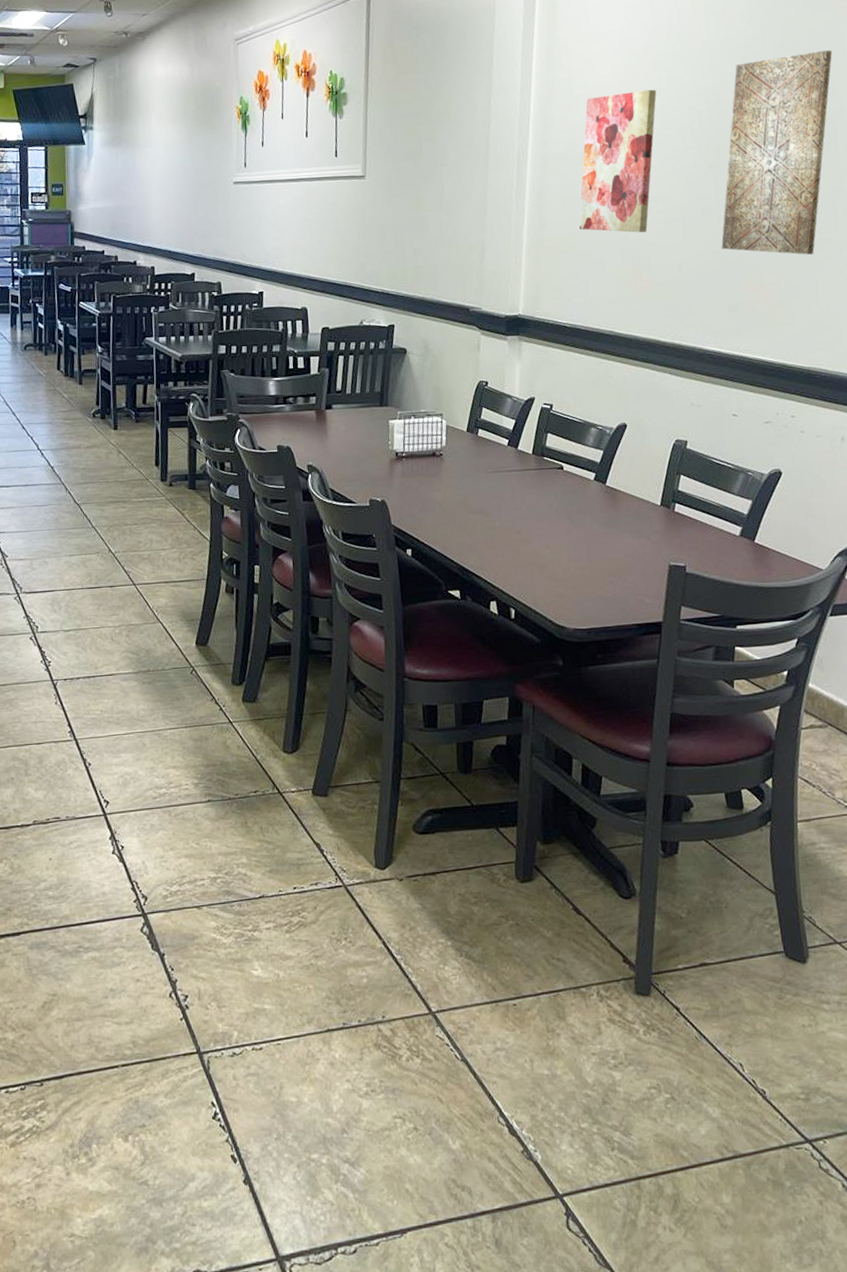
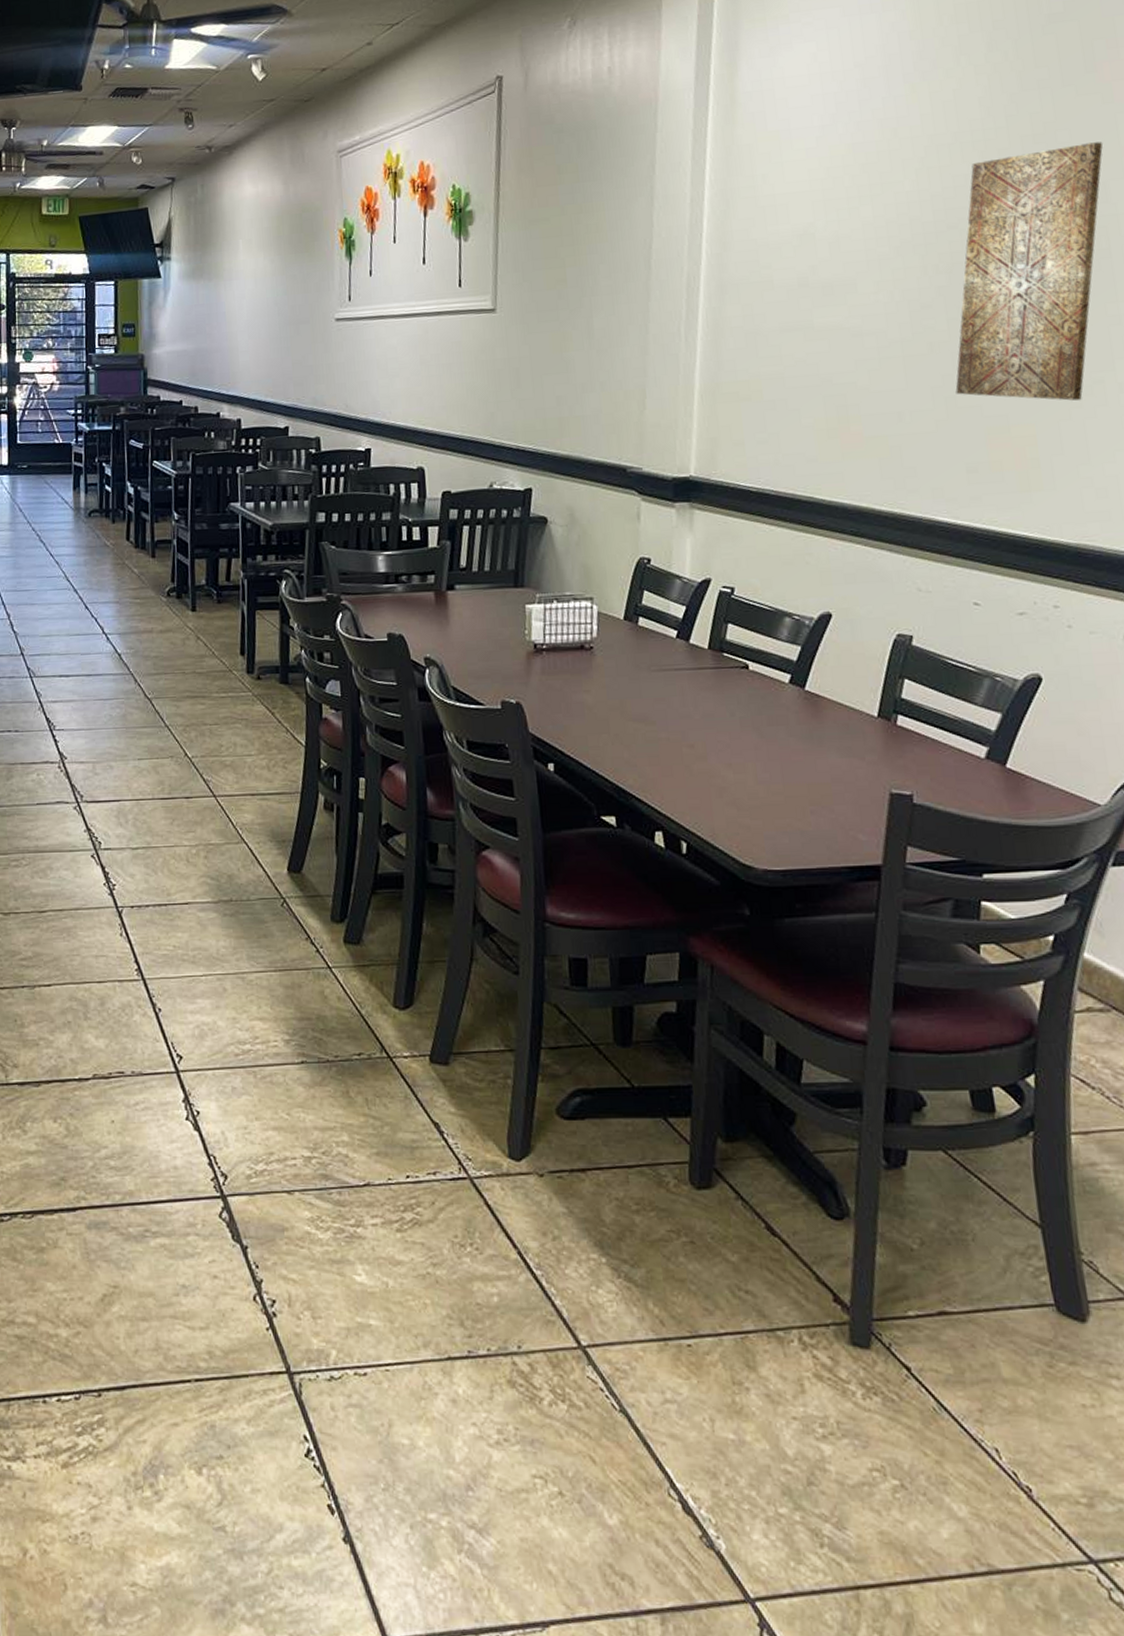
wall art: present [579,89,657,233] -> none [767,196,868,375]

